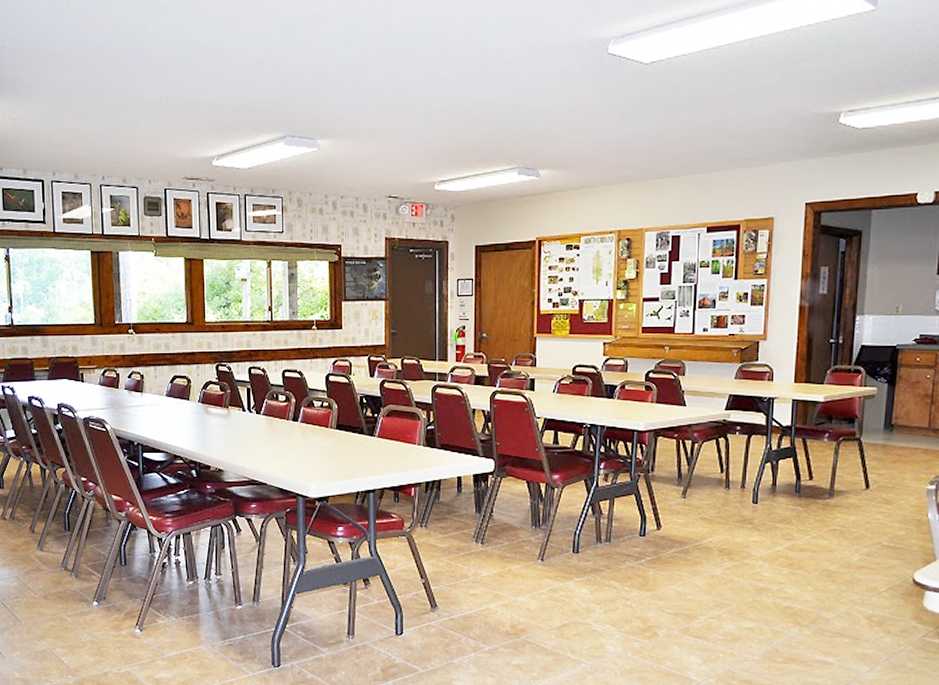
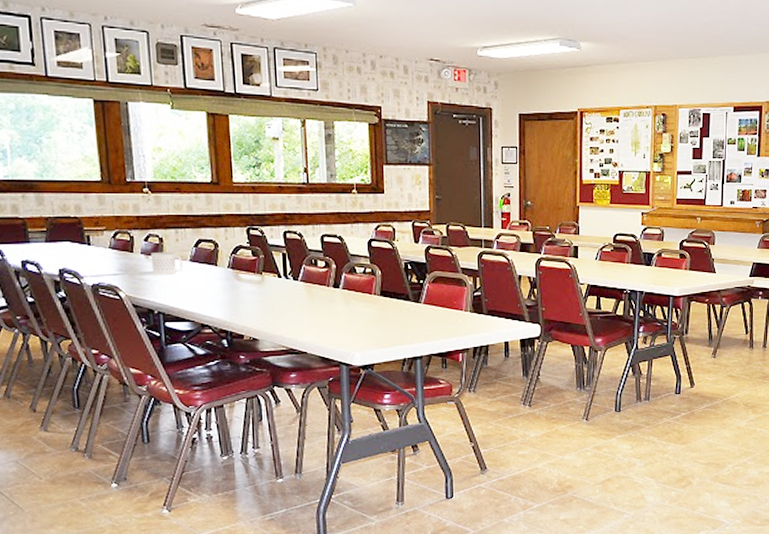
mug: none [133,387,160,410] -> present [151,251,183,276]

